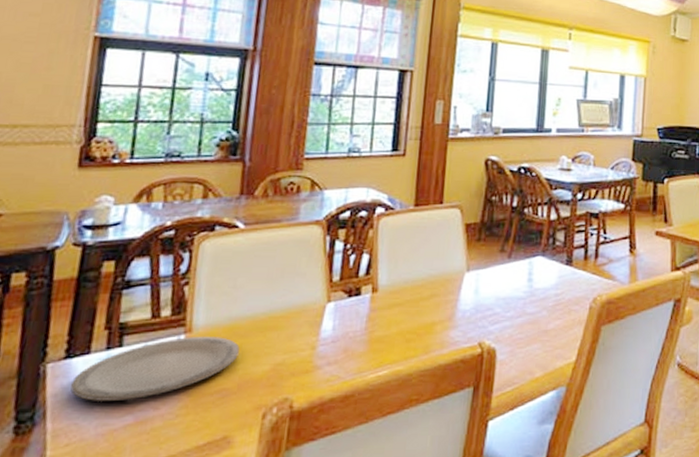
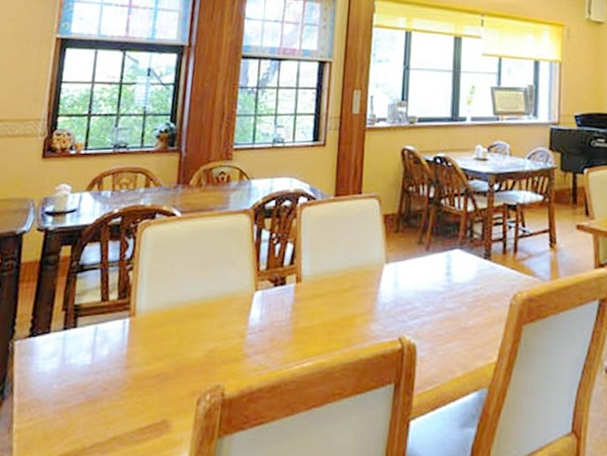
plate: present [70,336,240,401] -> none [33,320,177,380]

